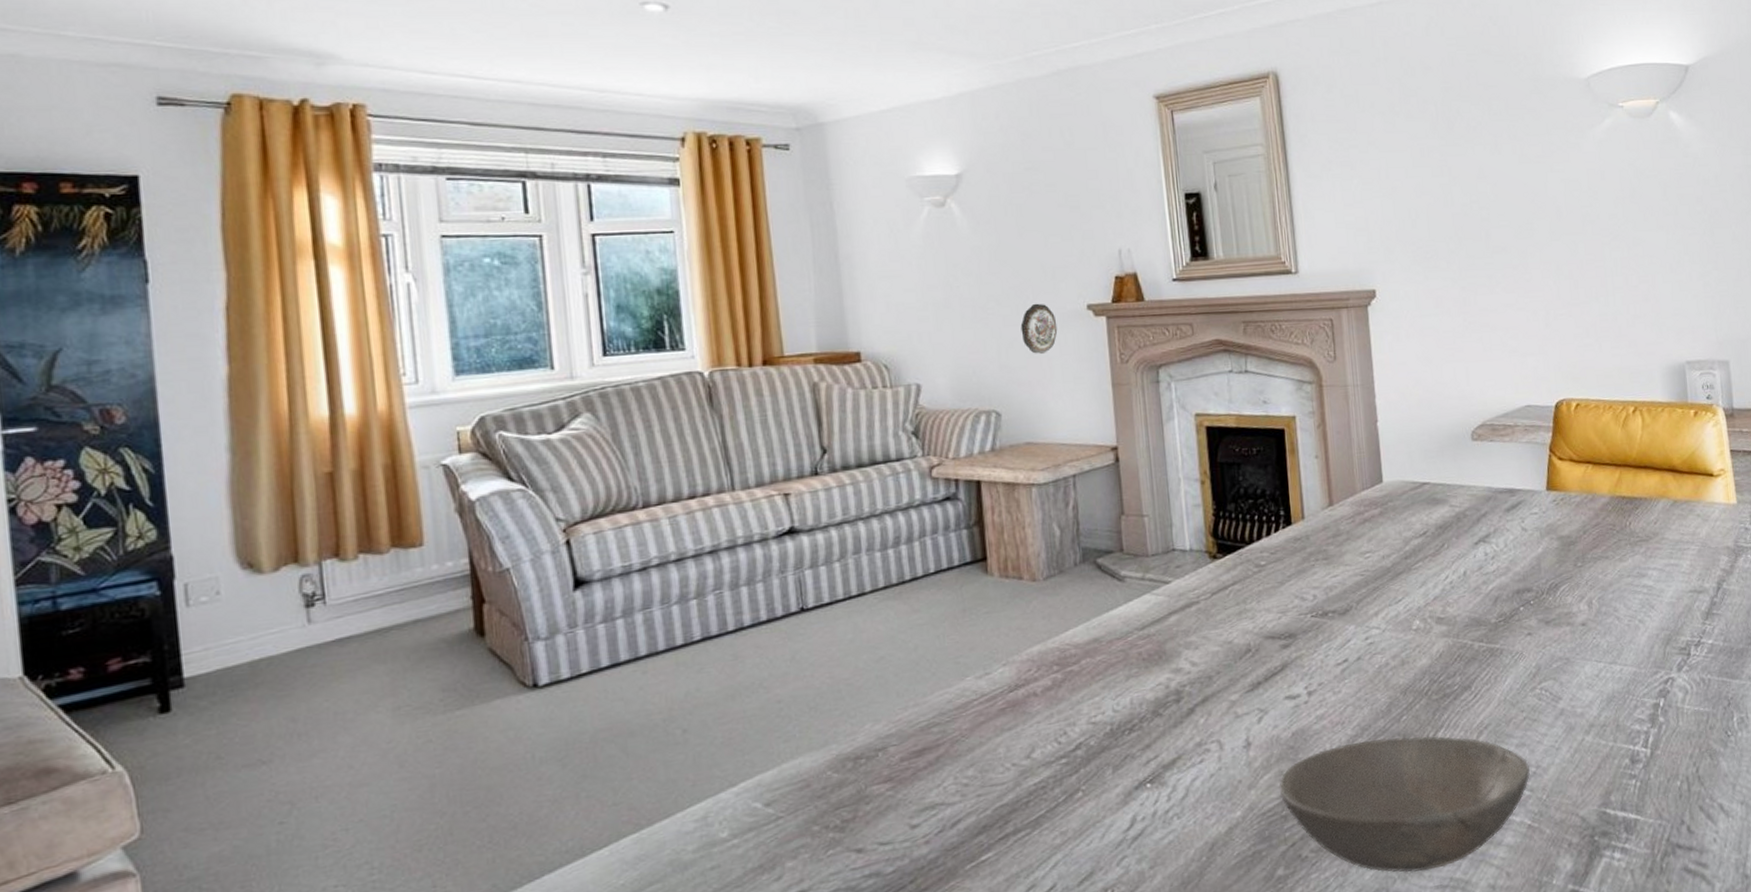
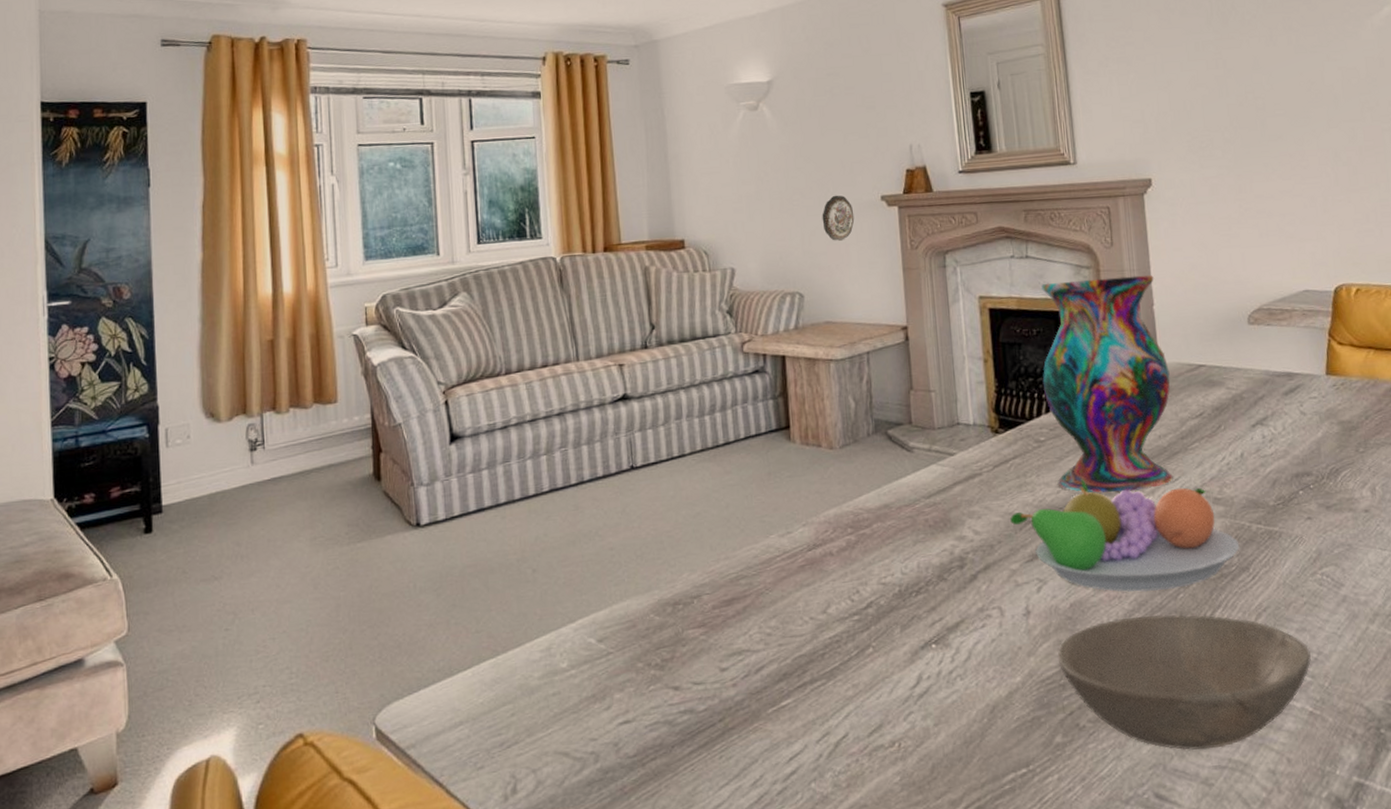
fruit bowl: none [1229,603,1462,718] -> present [1010,479,1240,593]
vase: none [1262,390,1397,617] -> present [1041,274,1173,493]

